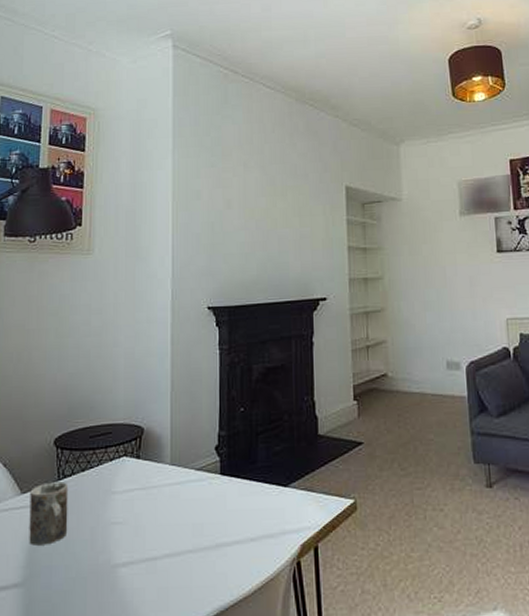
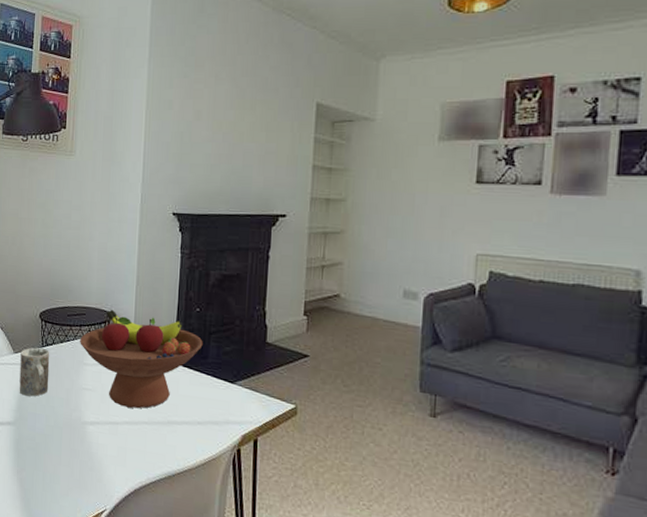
fruit bowl: none [106,422,250,537] -> present [80,309,203,409]

